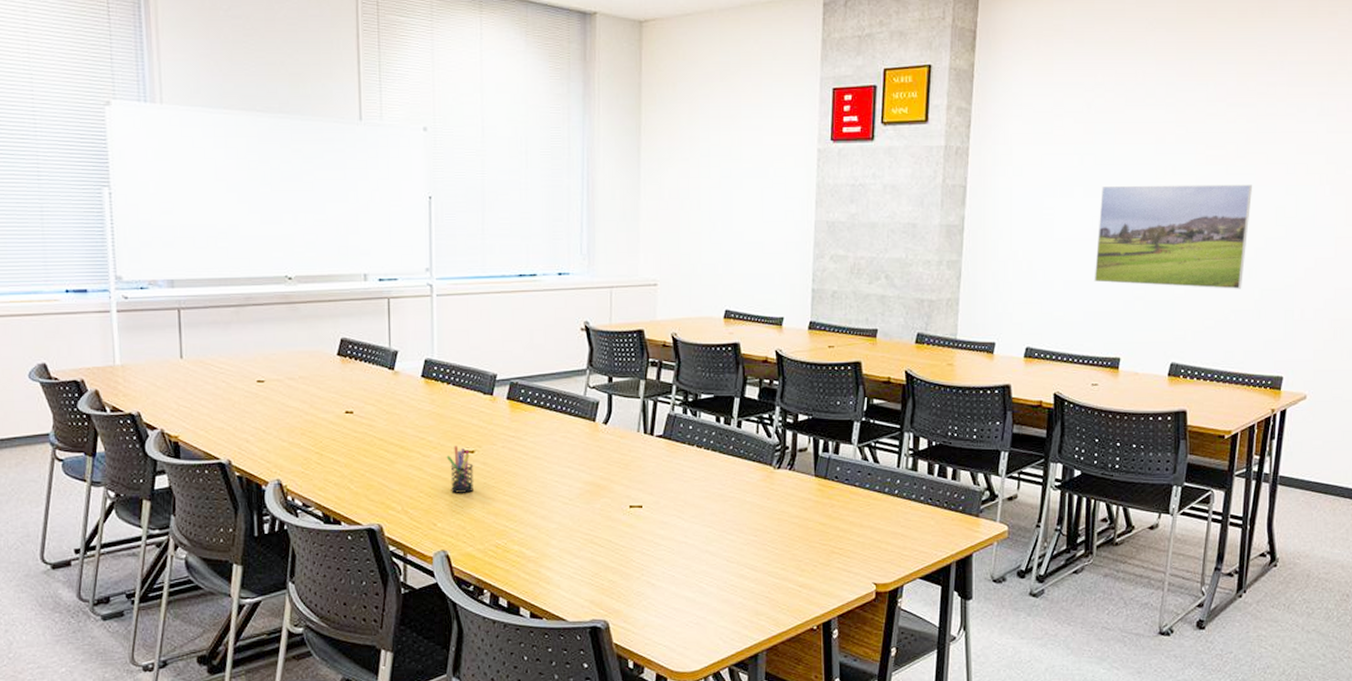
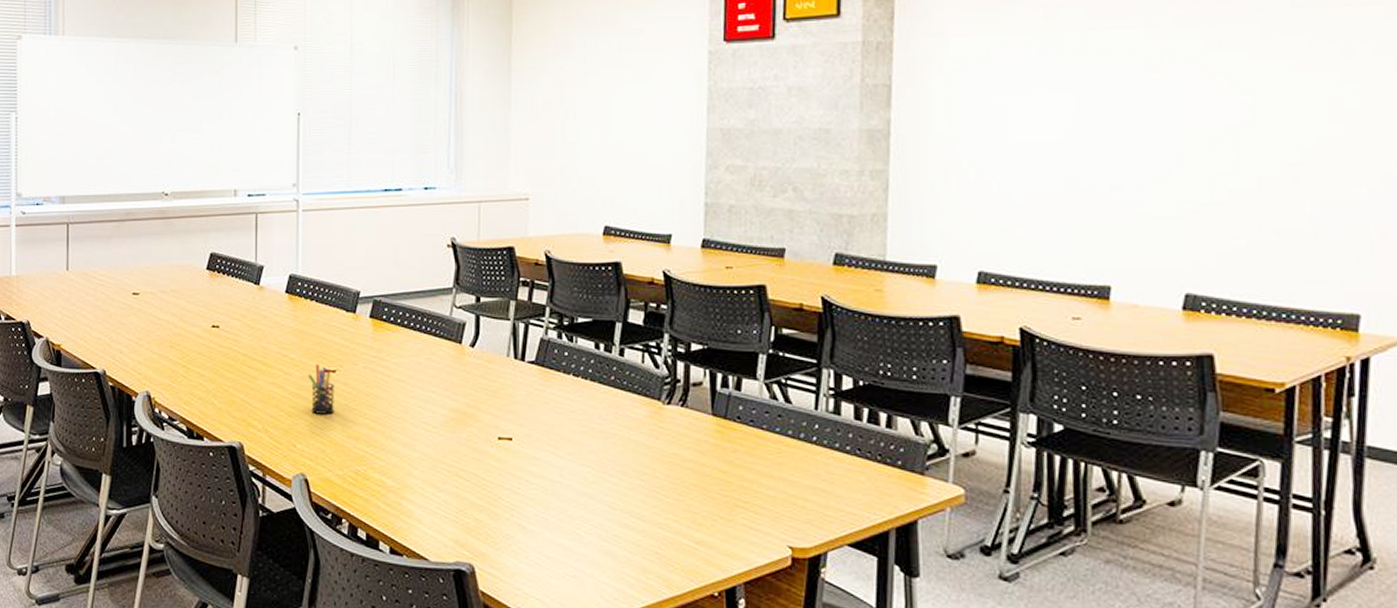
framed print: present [1094,184,1252,289] -> none [1067,71,1291,202]

